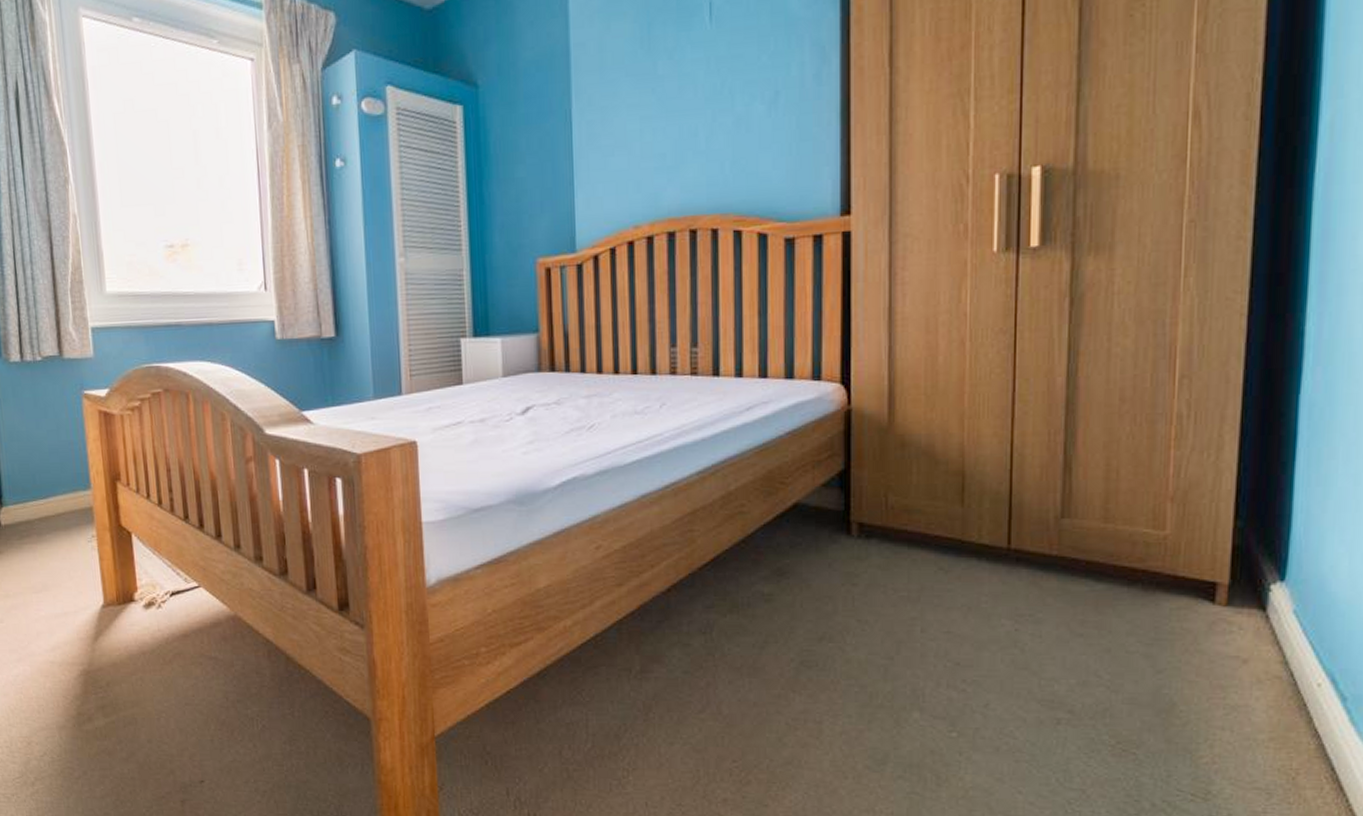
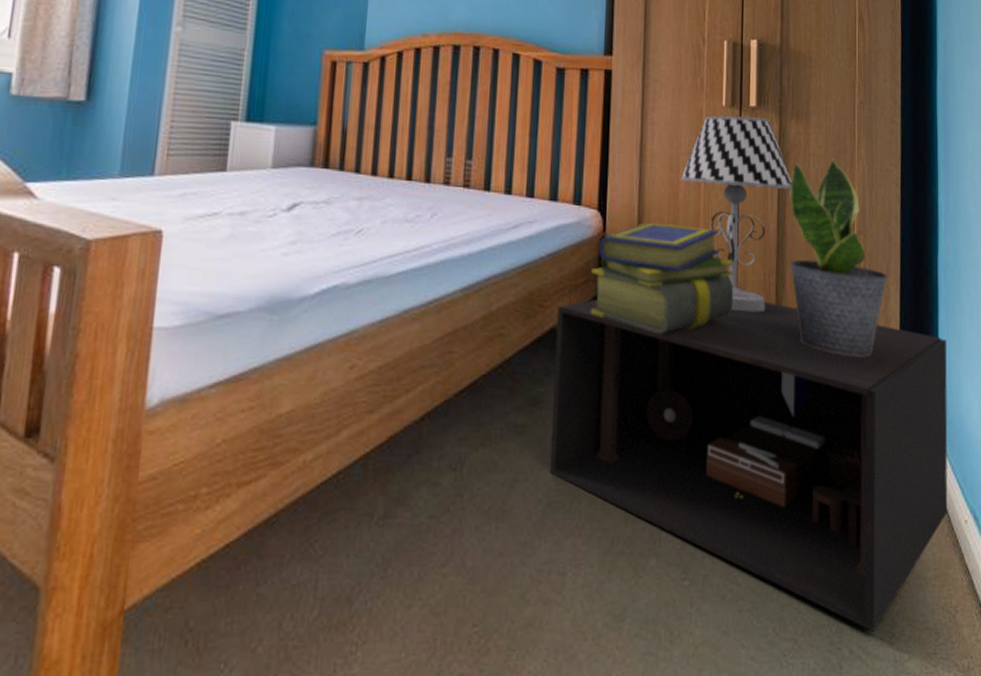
nightstand: none [800,463,1307,788] -> present [549,298,948,632]
stack of books: none [836,390,1009,503] -> present [591,222,734,334]
table lamp: none [939,258,1088,475] -> present [680,115,792,313]
potted plant: none [1082,295,1224,515] -> present [789,159,889,357]

